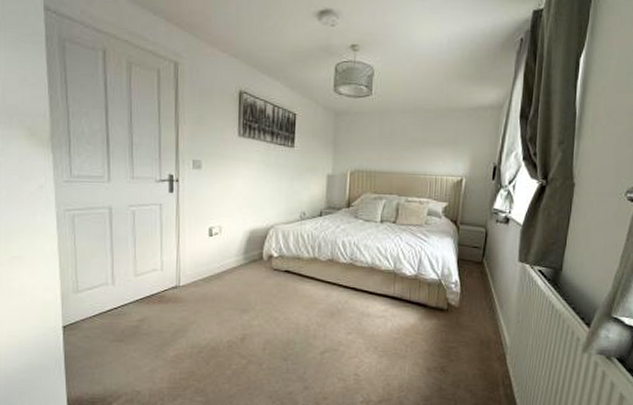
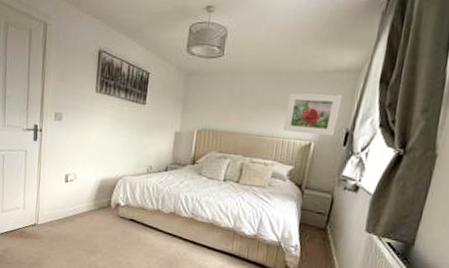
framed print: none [436,130,487,171] -> present [284,92,342,137]

